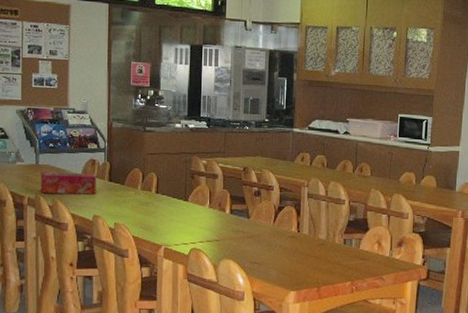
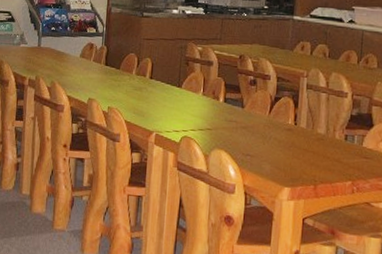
tissue box: present [40,172,97,195] -> none [40,54,94,78]

